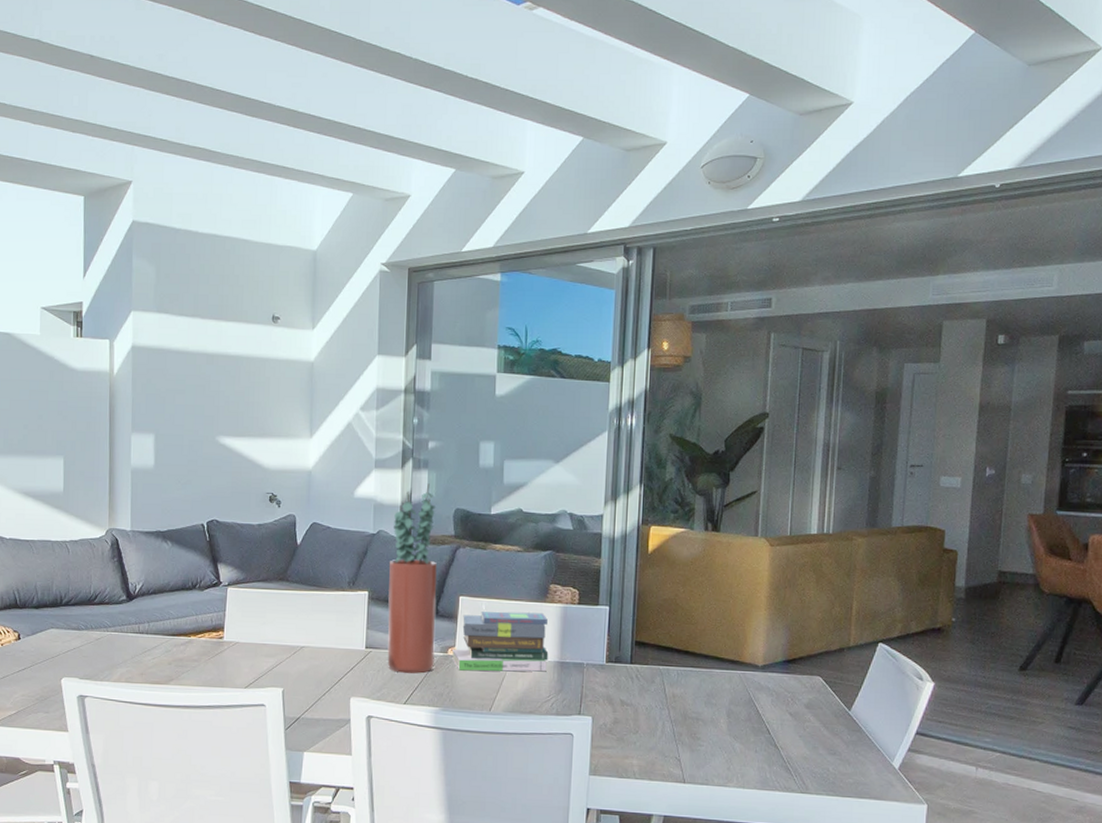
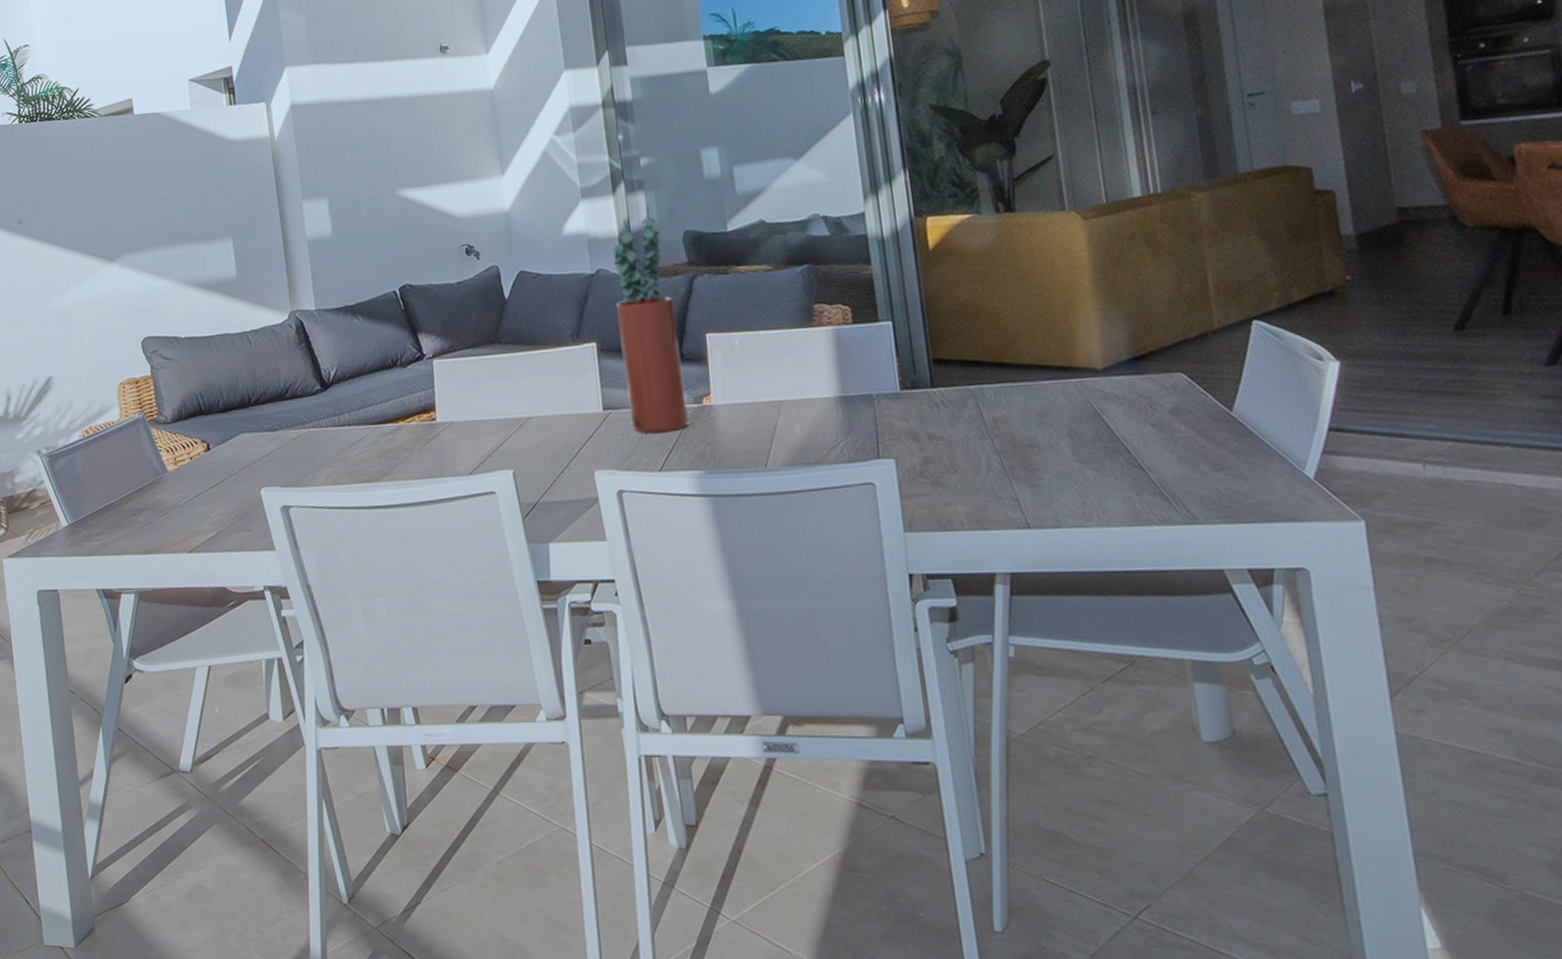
books: present [451,611,549,672] -> none [706,340,828,423]

